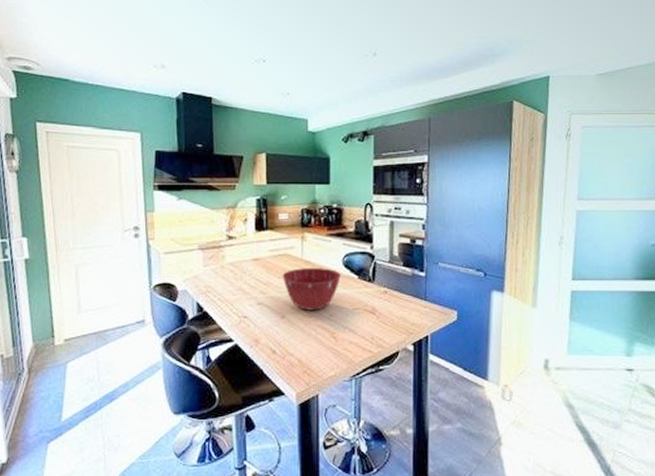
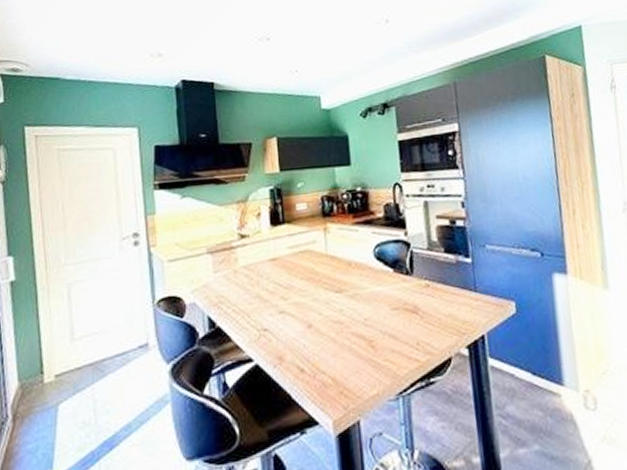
mixing bowl: present [282,268,341,311] -> none [305,263,373,316]

